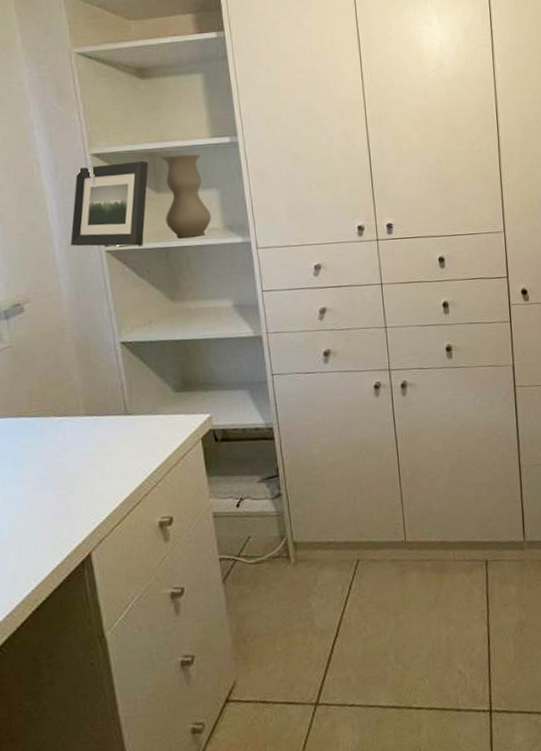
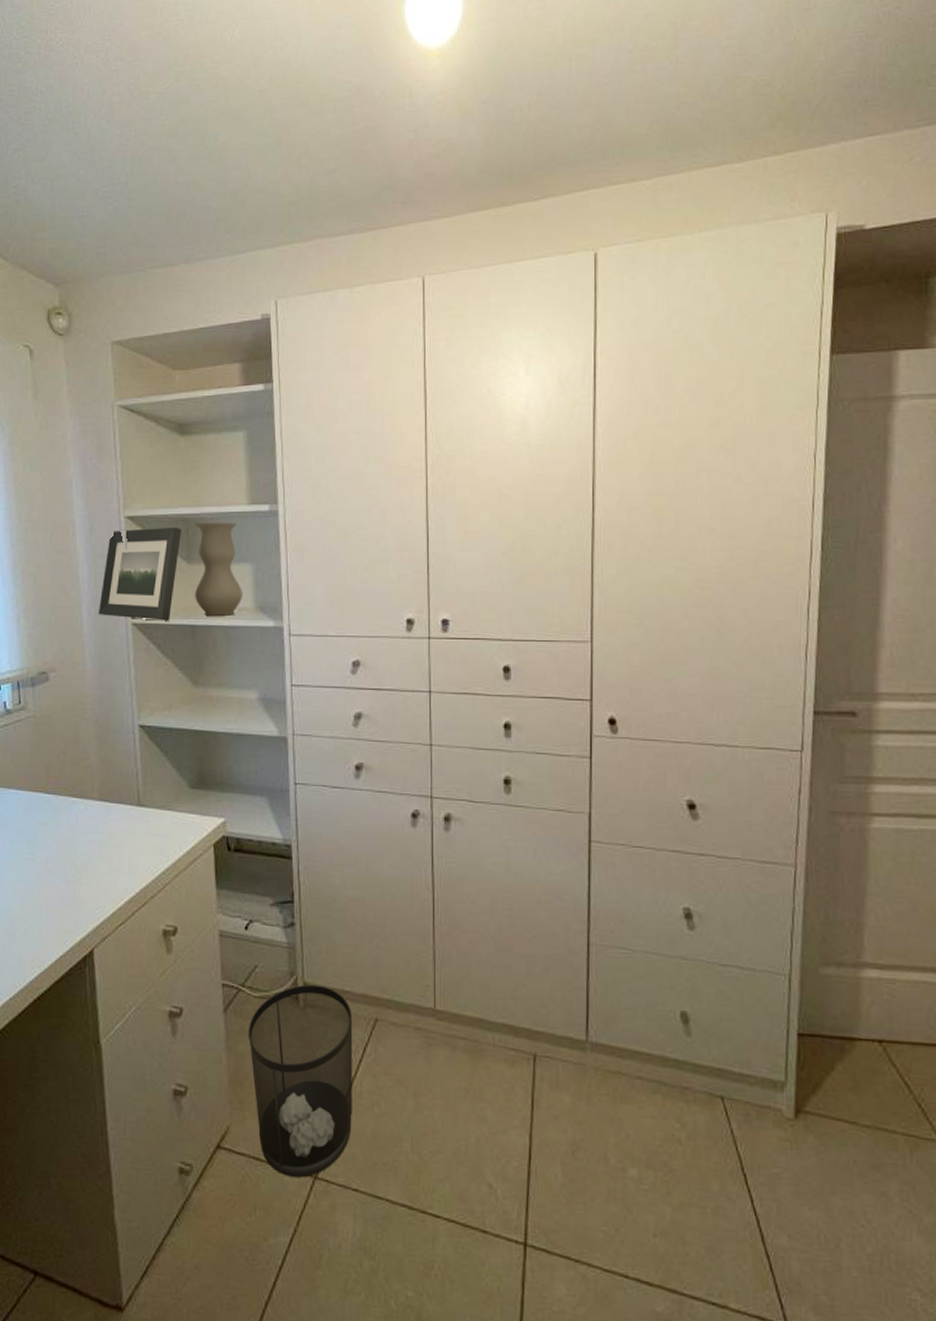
waste bin: none [246,541,345,710] -> present [247,984,353,1178]

